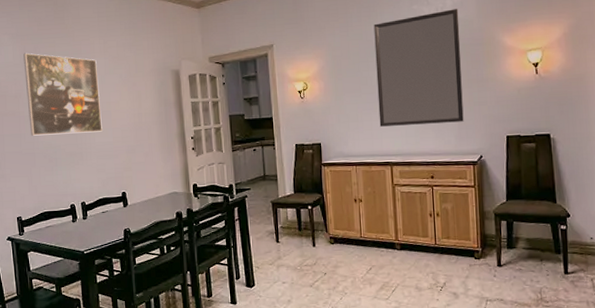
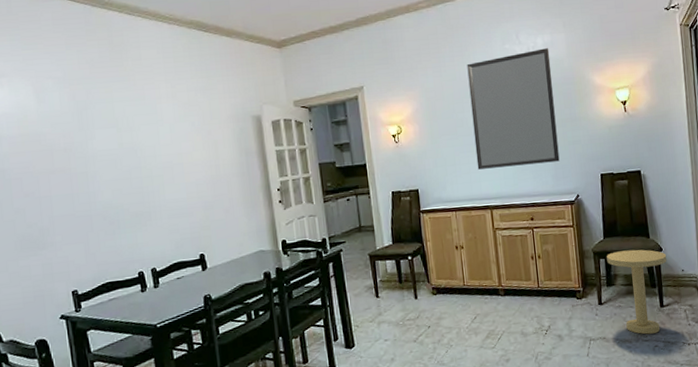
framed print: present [23,53,103,136] -> none [73,99,174,196]
side table: none [509,213,575,300] -> present [607,249,667,335]

